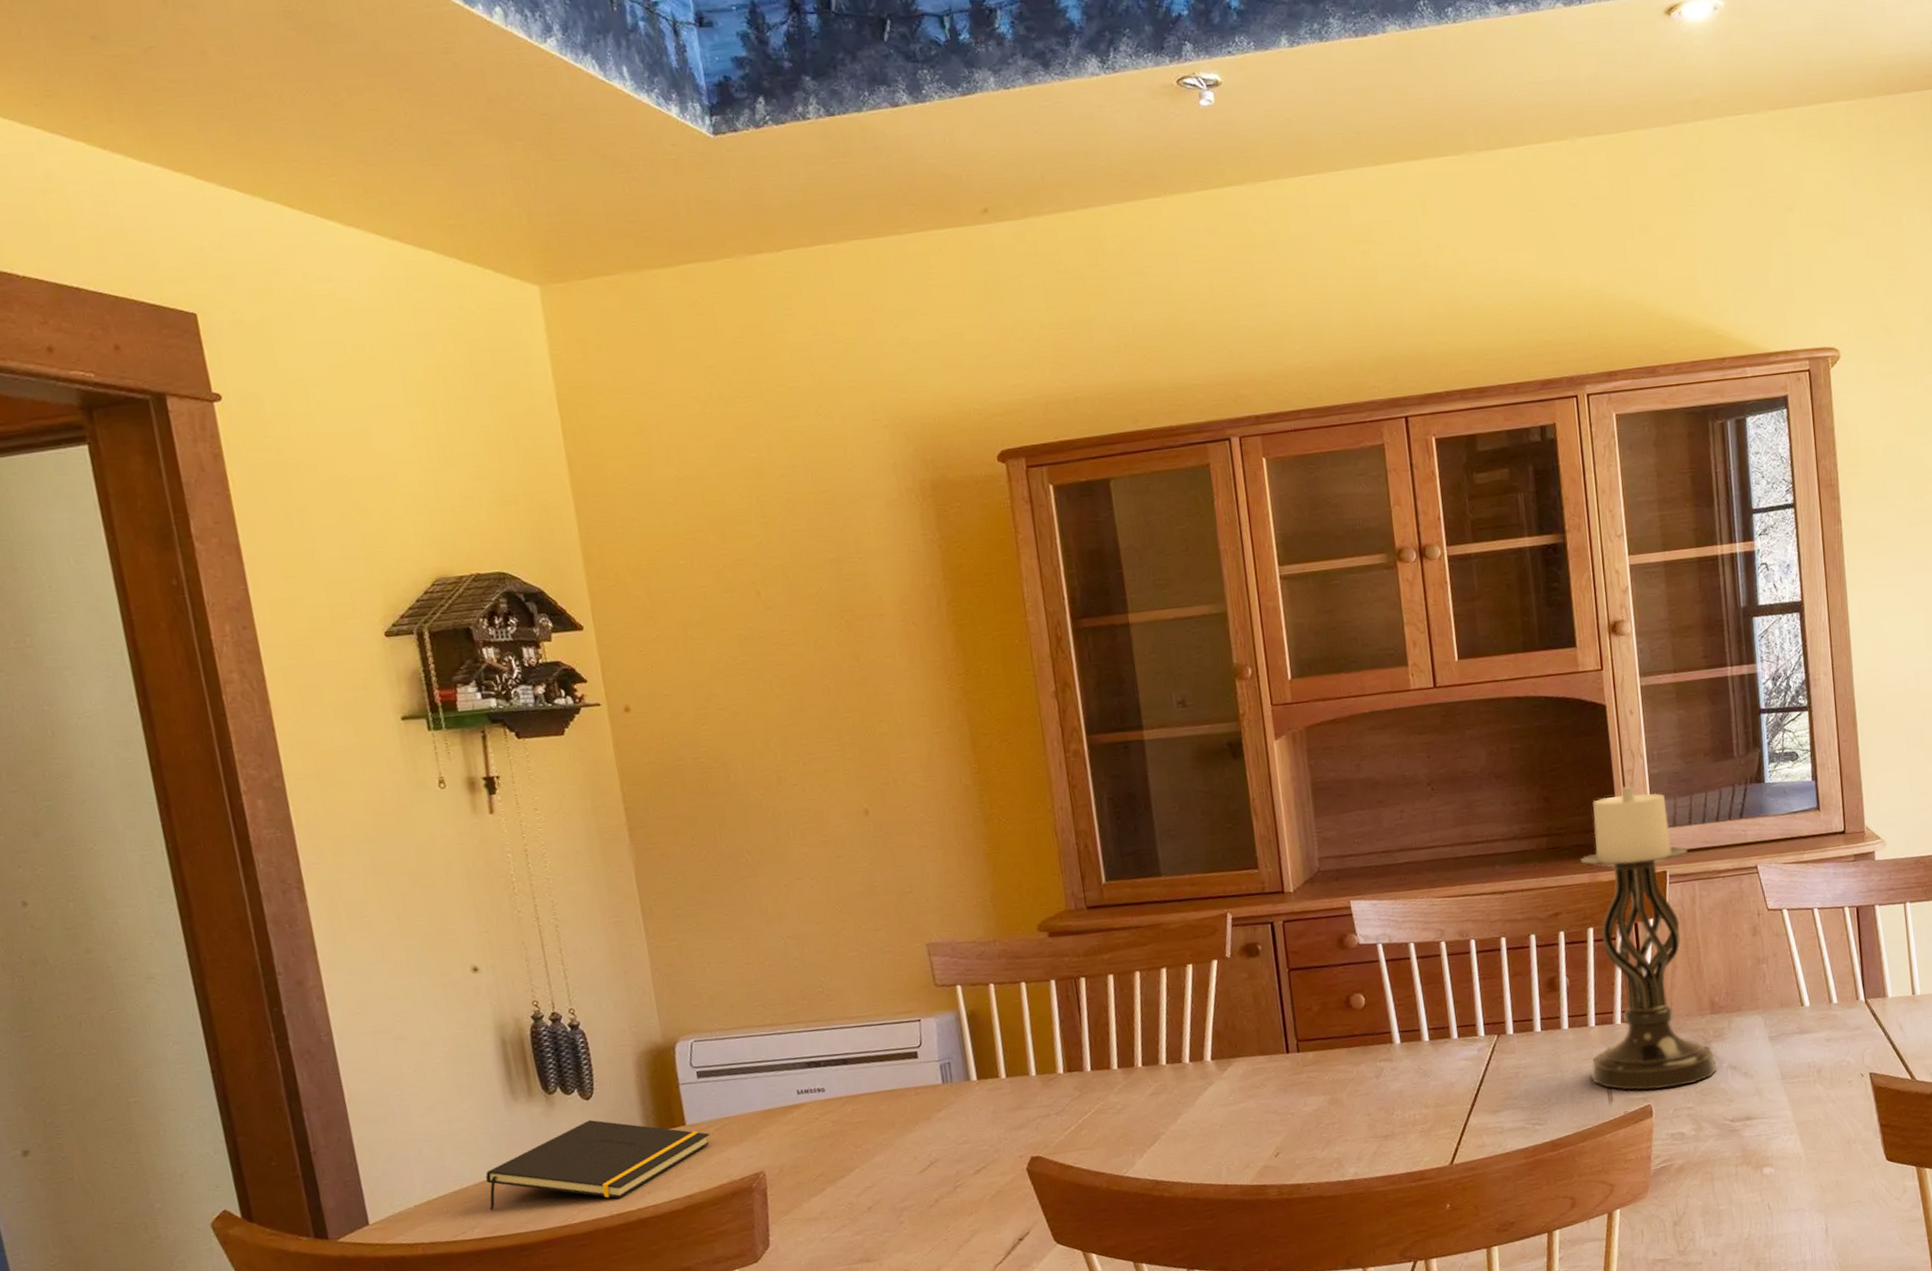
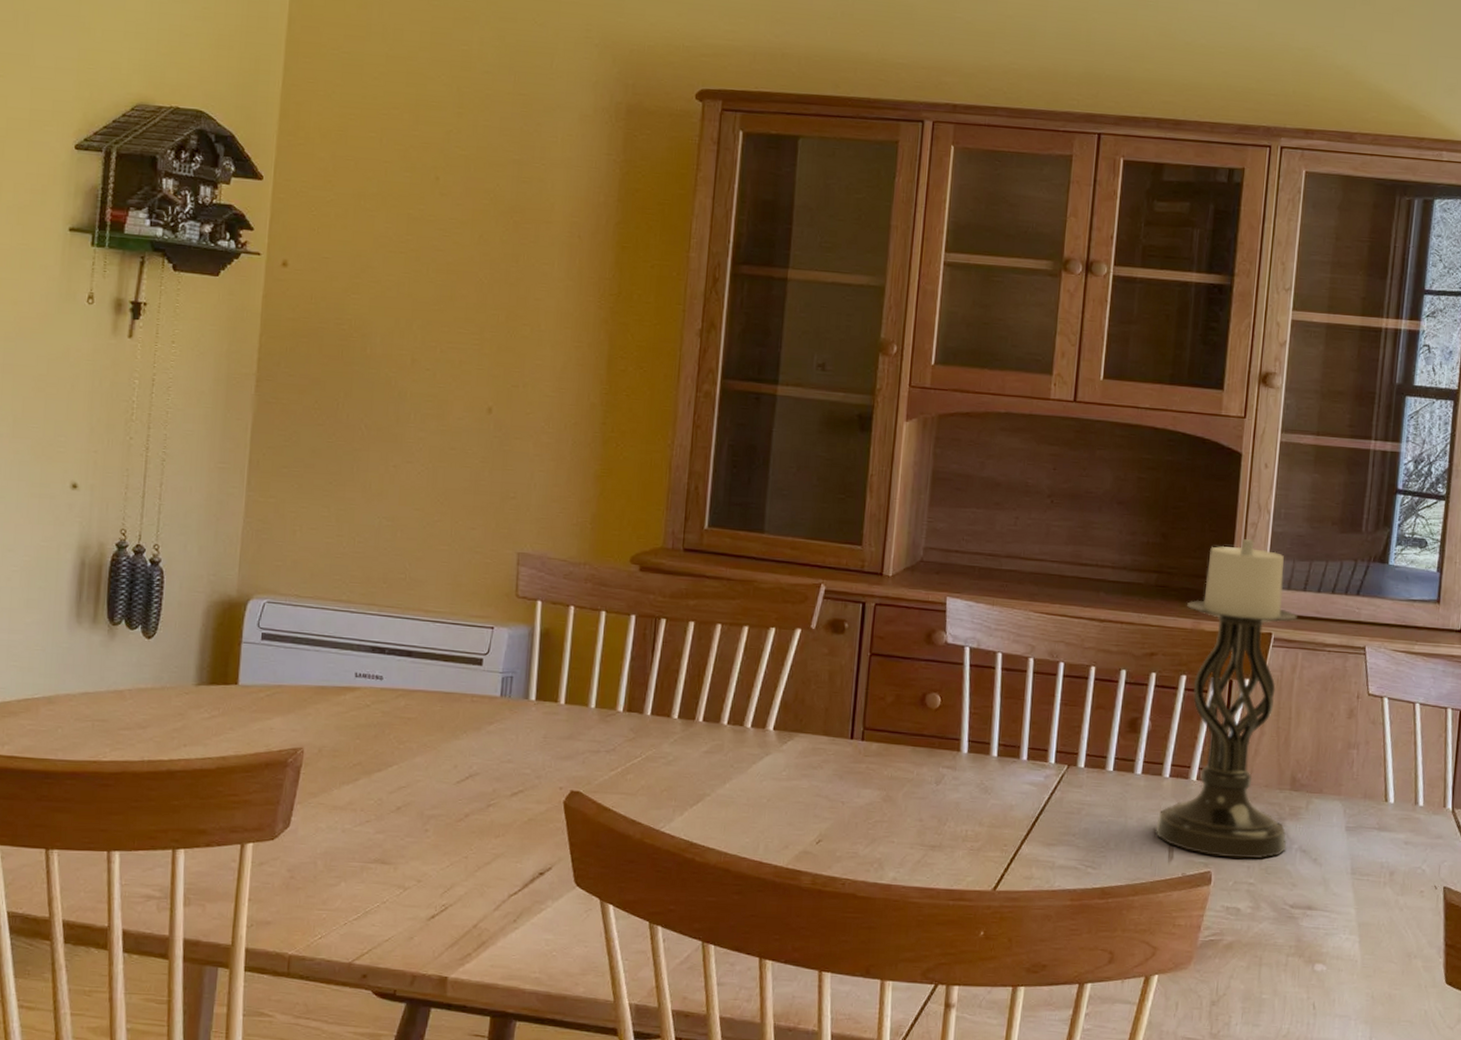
notepad: present [485,1119,710,1211] -> none [25,659,259,744]

